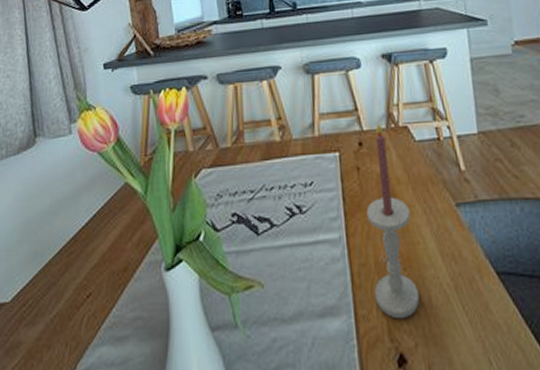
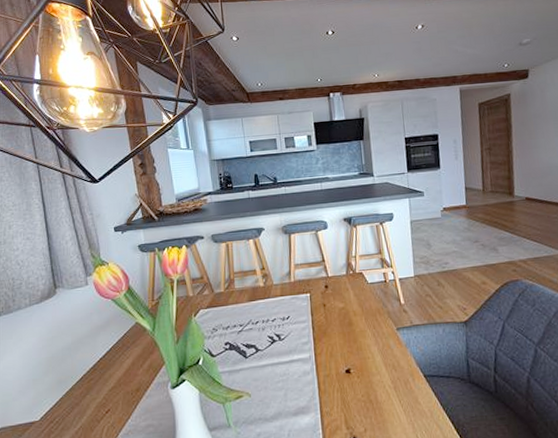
candle holder: present [366,124,420,319] -> none [330,271,369,413]

